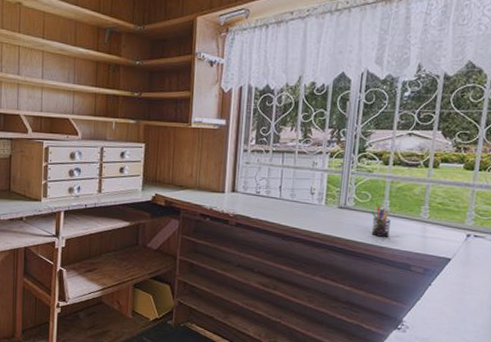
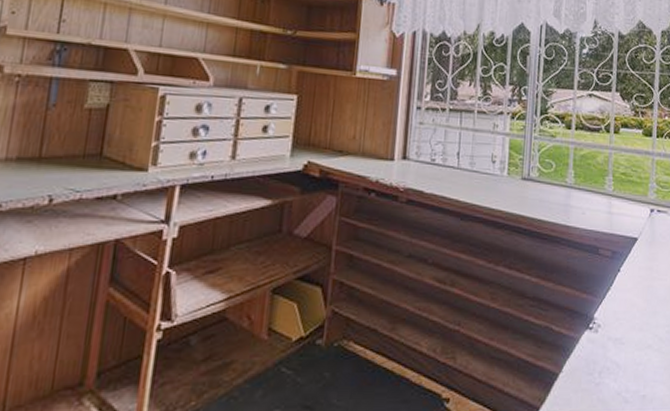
pen holder: present [371,206,391,237] -> none [556,177,576,214]

